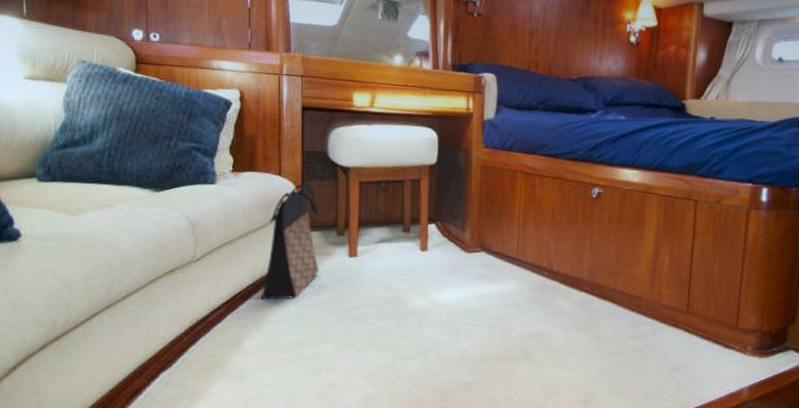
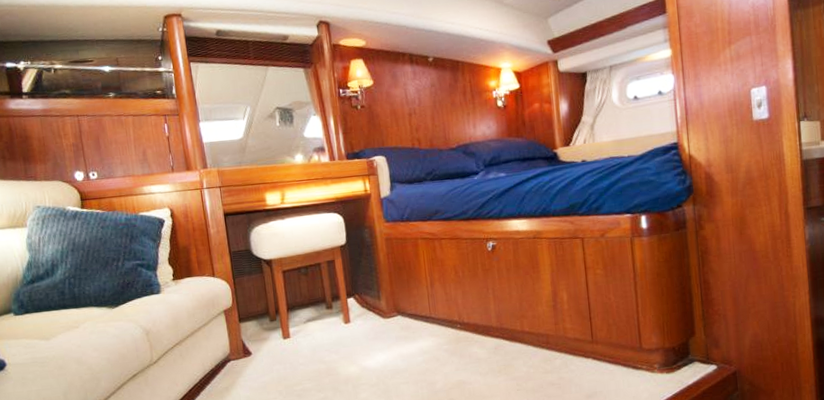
bag: present [260,182,319,300] -> none [210,279,259,389]

